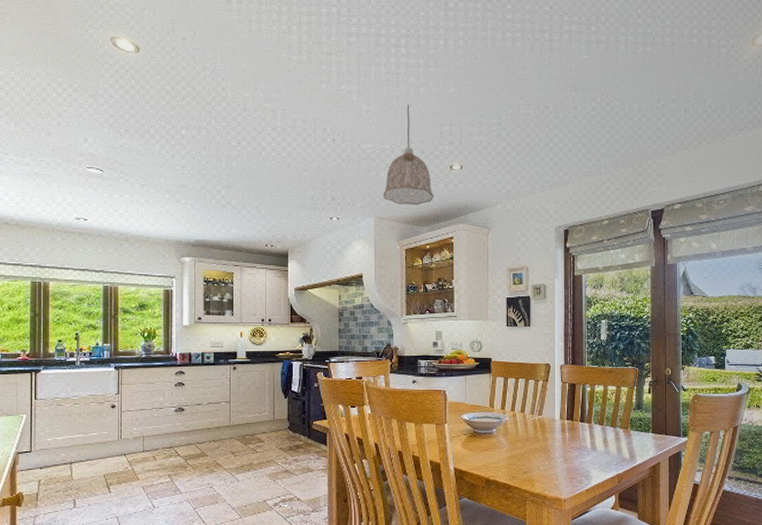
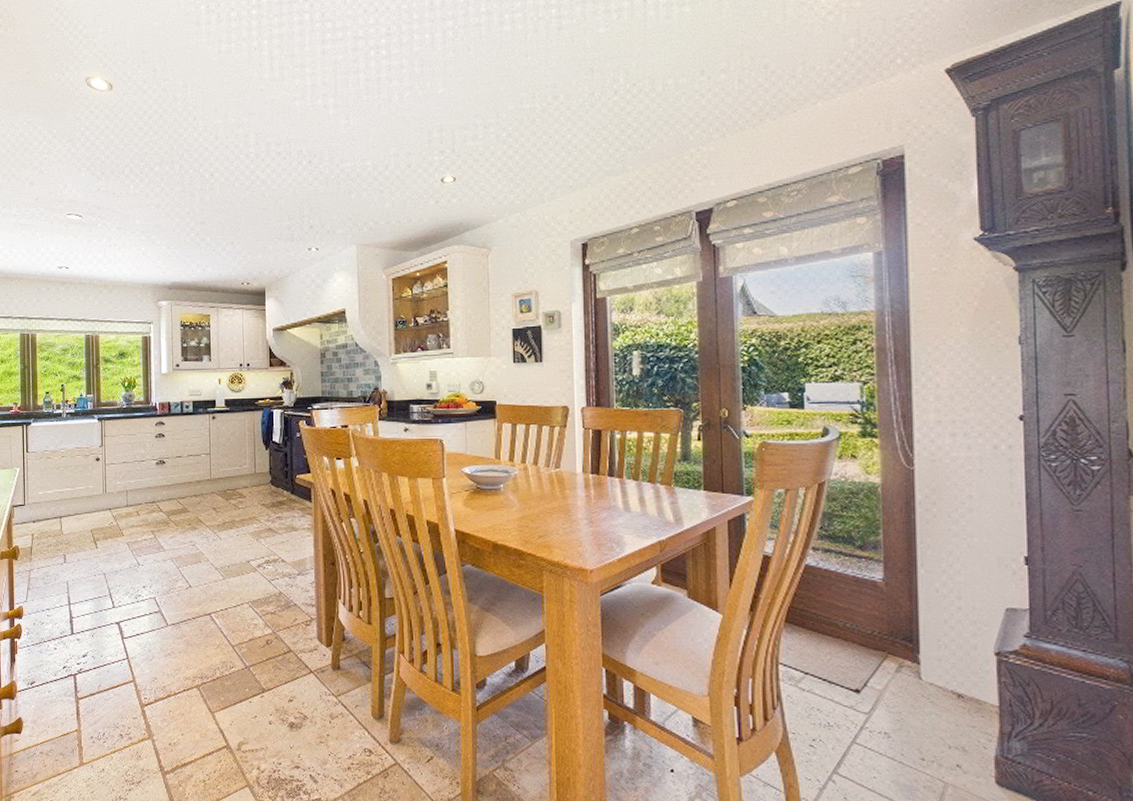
pendant lamp: present [383,104,434,206] -> none [365,112,423,228]

